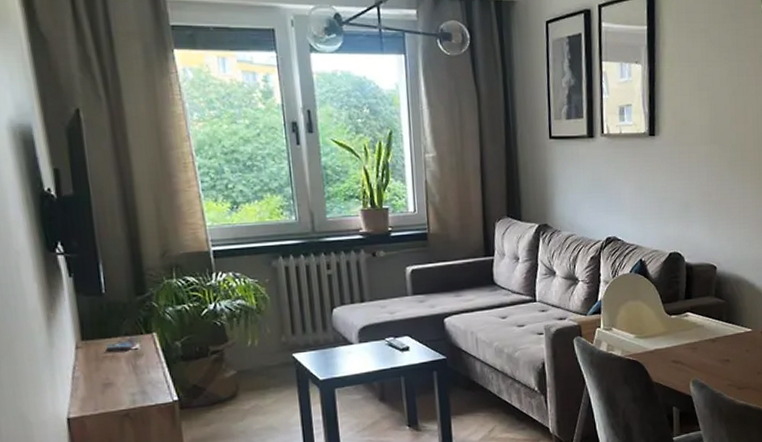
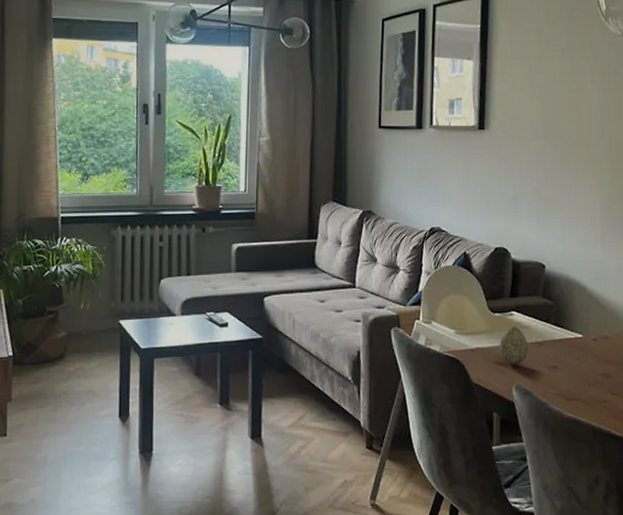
decorative egg: none [676,326,703,362] -> present [499,326,528,365]

